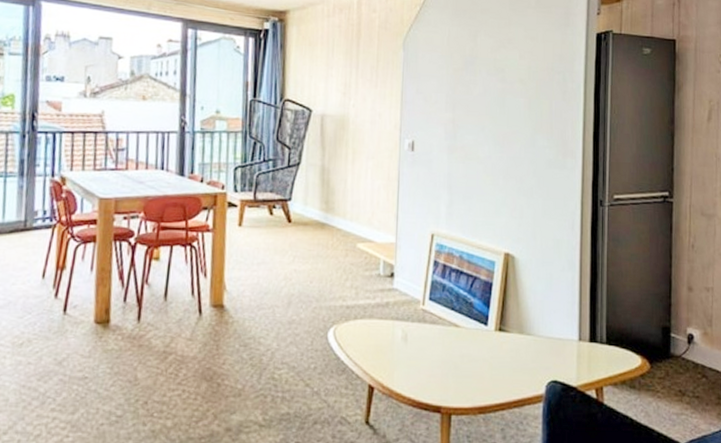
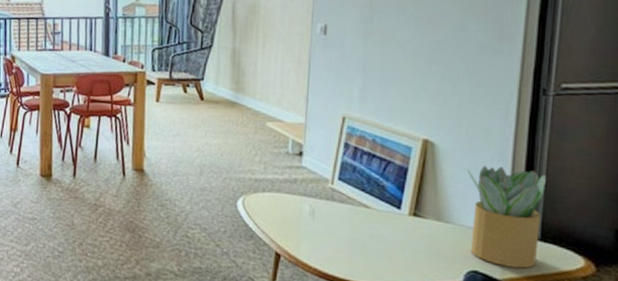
potted plant: none [542,275,607,373] -> present [466,165,546,269]

